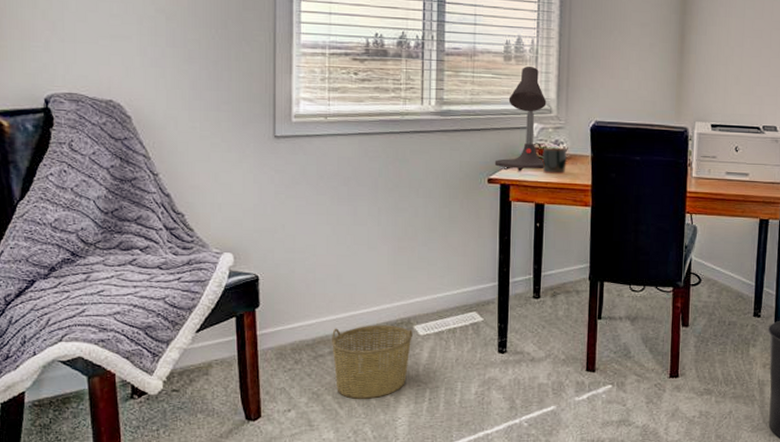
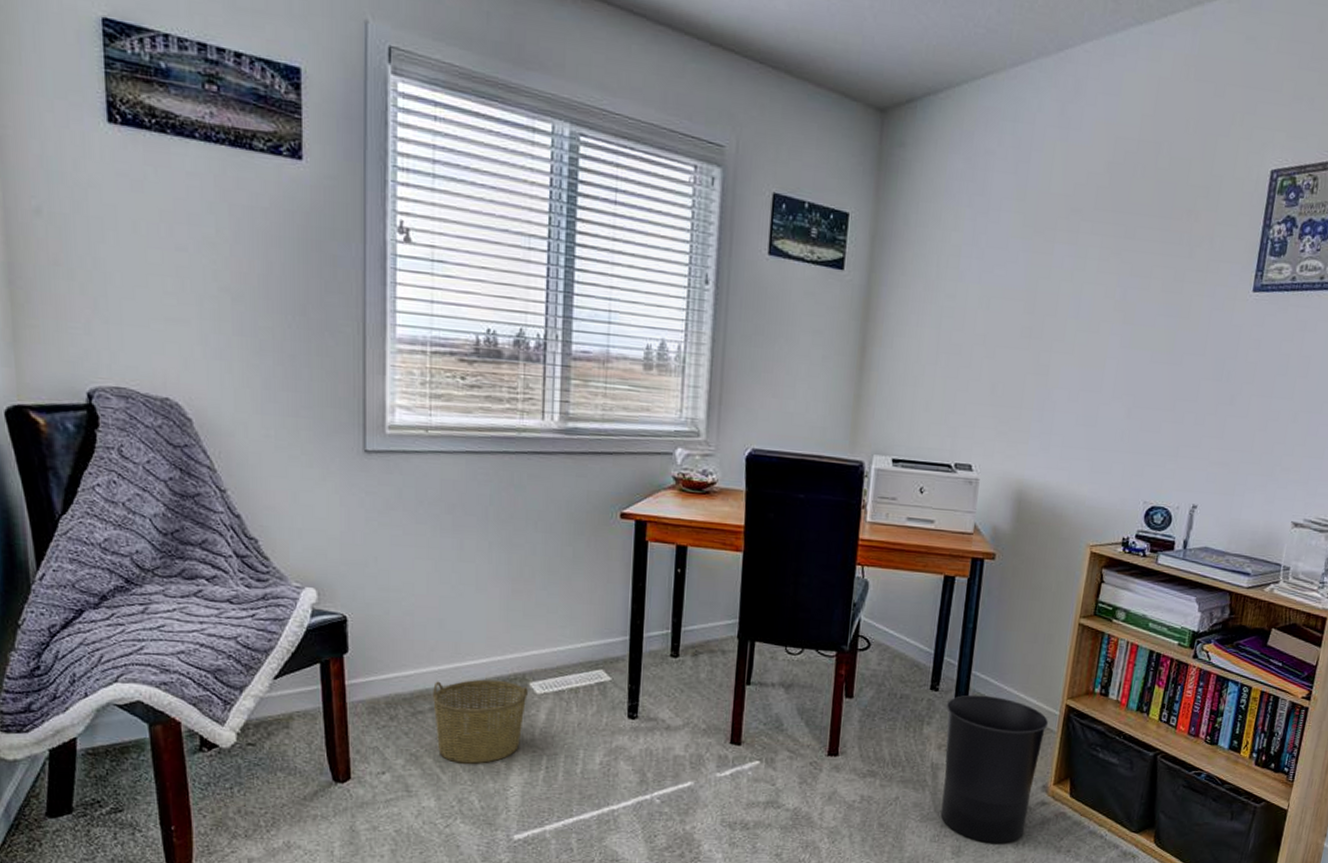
desk lamp: present [494,66,547,169] -> none [629,377,694,505]
mug: present [542,148,567,175] -> none [686,479,717,512]

